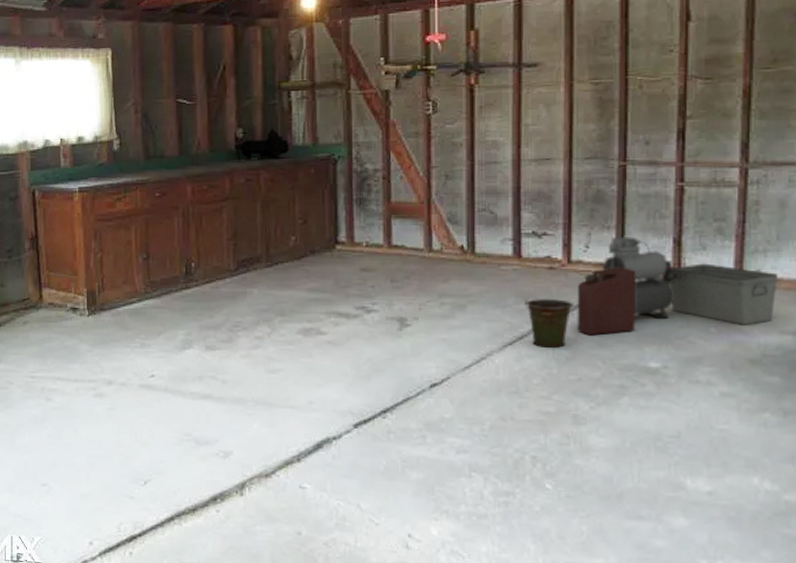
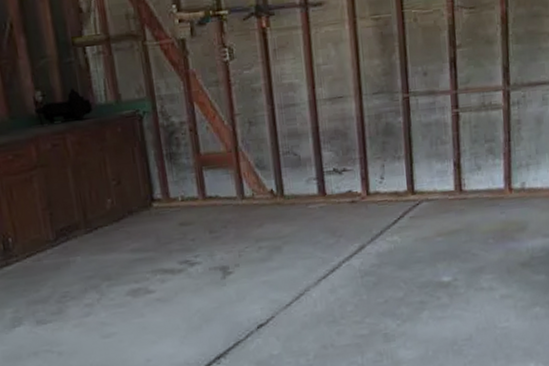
bucket: present [524,299,574,348] -> none [332,230,376,277]
jerry can: present [577,267,637,336] -> none [376,193,429,261]
air compressor: present [603,237,686,318] -> none [397,164,466,237]
storage bin: present [670,263,779,325] -> none [454,181,540,234]

